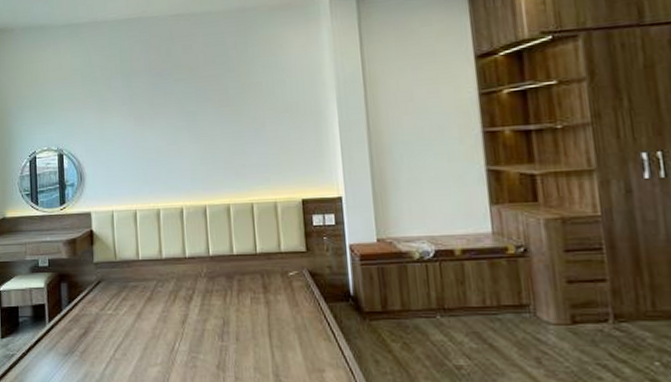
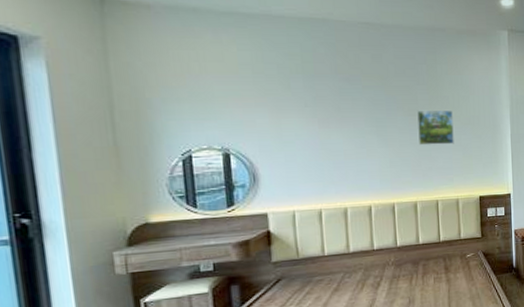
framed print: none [228,98,270,140] -> present [417,110,454,146]

